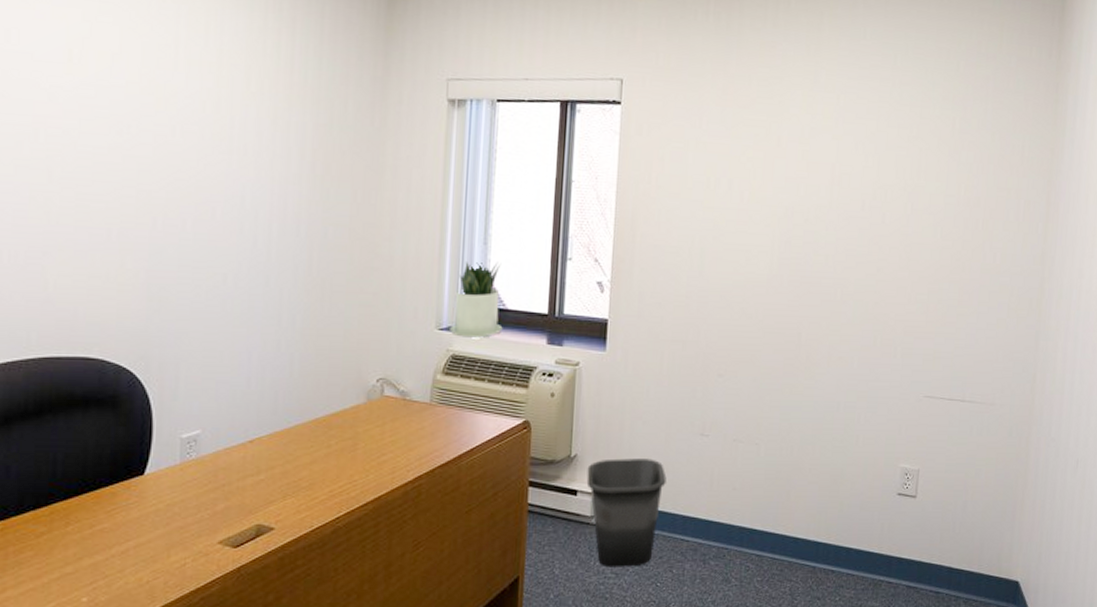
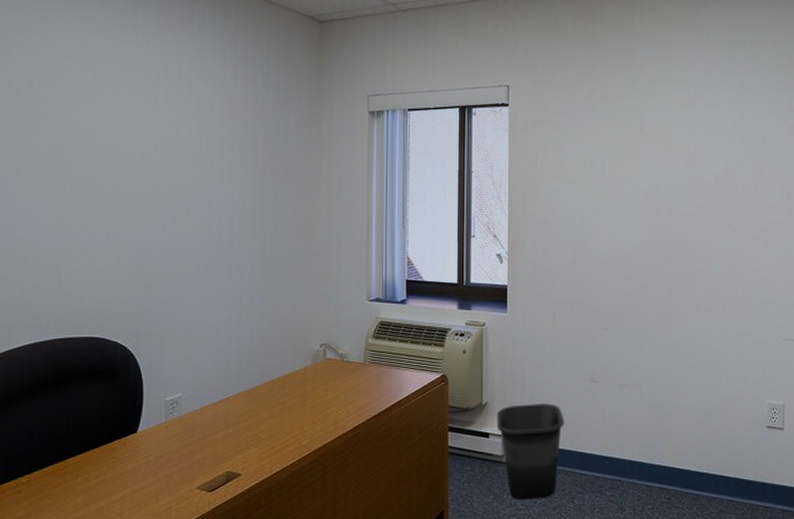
planter: present [450,262,503,338] -> none [378,242,421,306]

